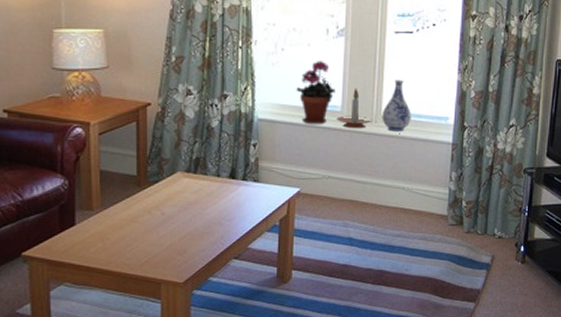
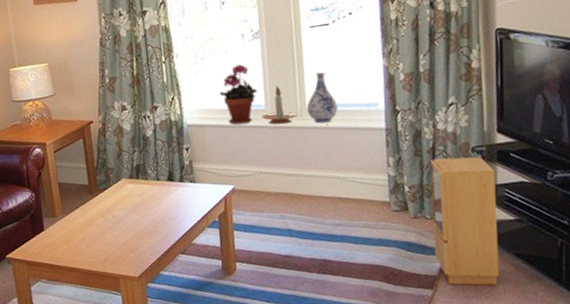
speaker: none [481,176,540,300] -> present [429,156,500,286]

